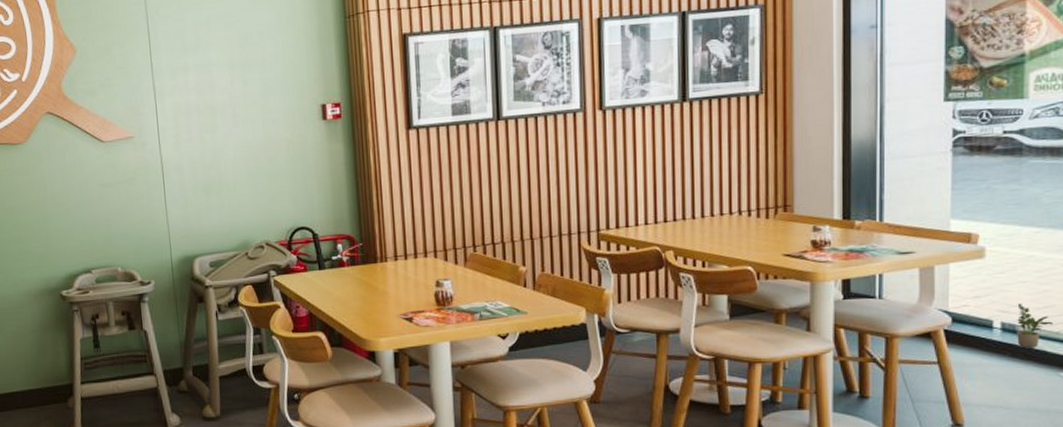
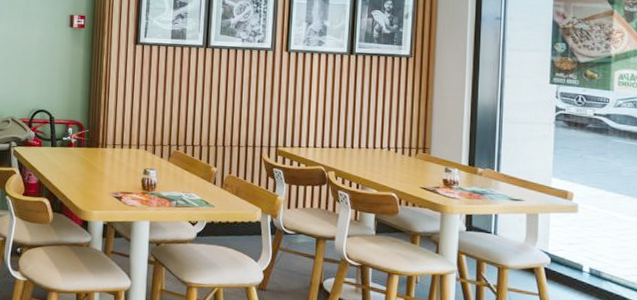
potted plant: present [1017,303,1053,349] -> none [601,253,630,293]

